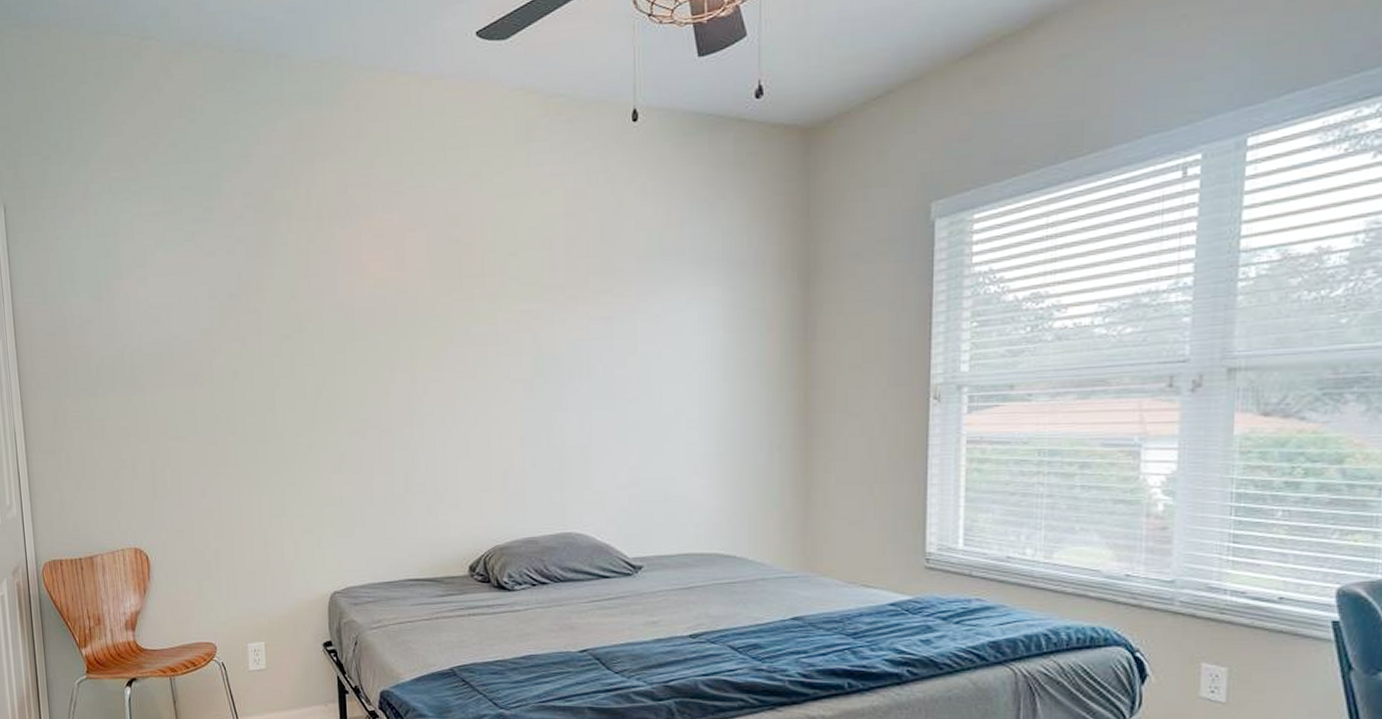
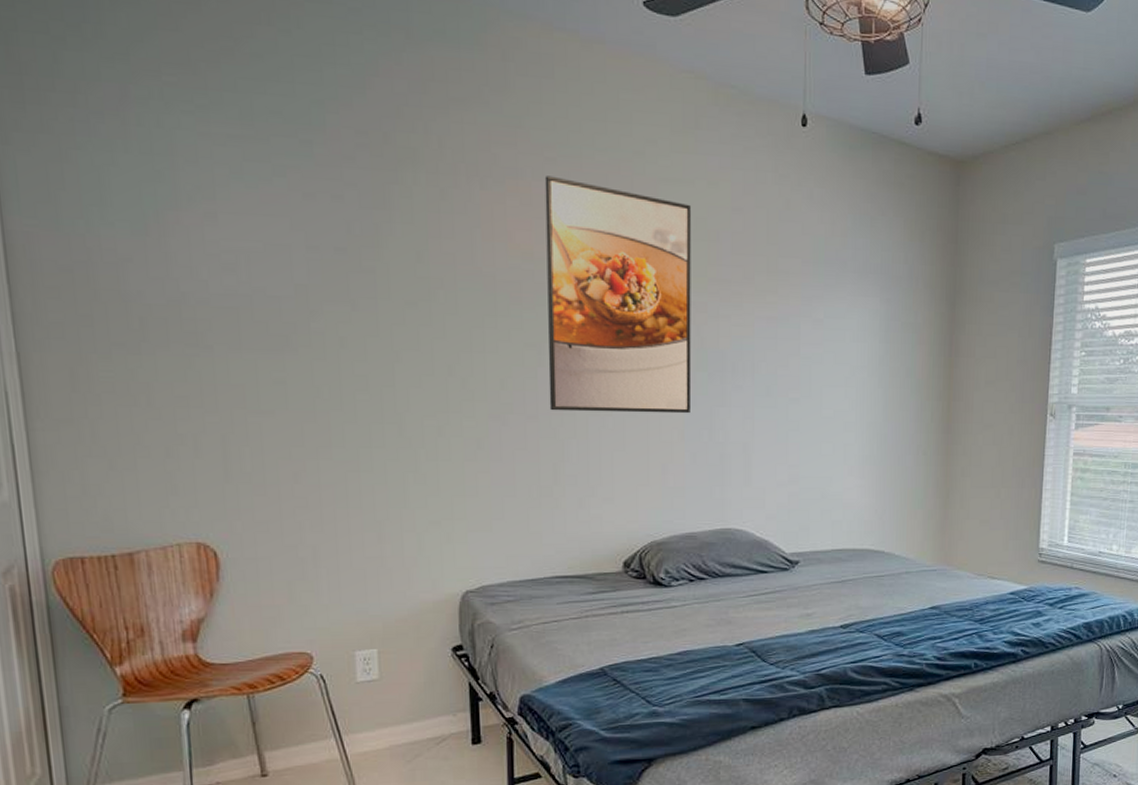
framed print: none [393,207,529,424] -> present [544,176,692,414]

